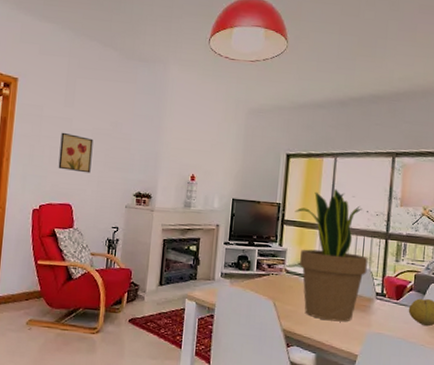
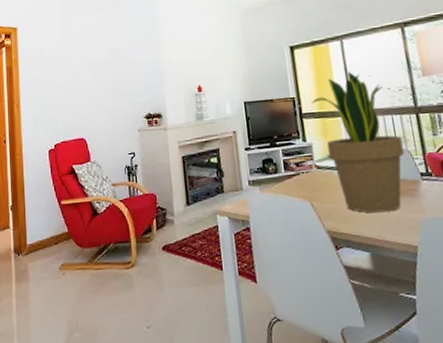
wall art: present [58,132,94,173] -> none [65,69,98,106]

